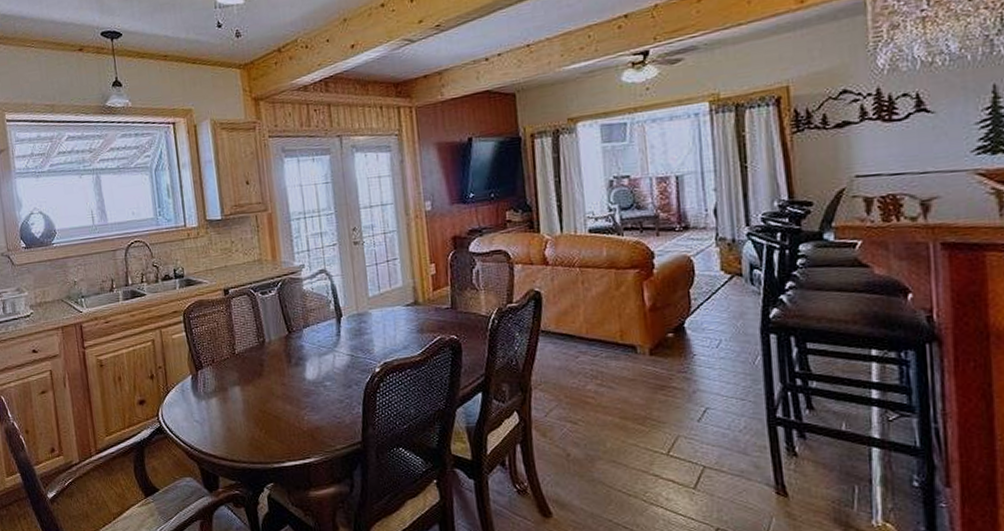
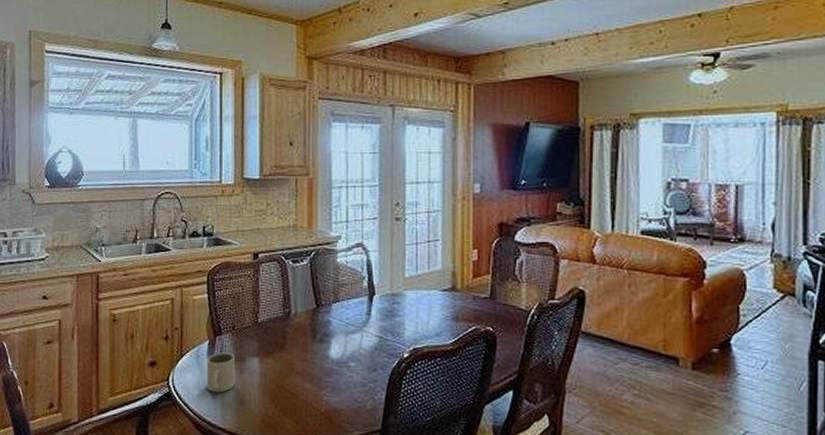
mug: none [191,384,221,423] -> present [206,352,235,393]

